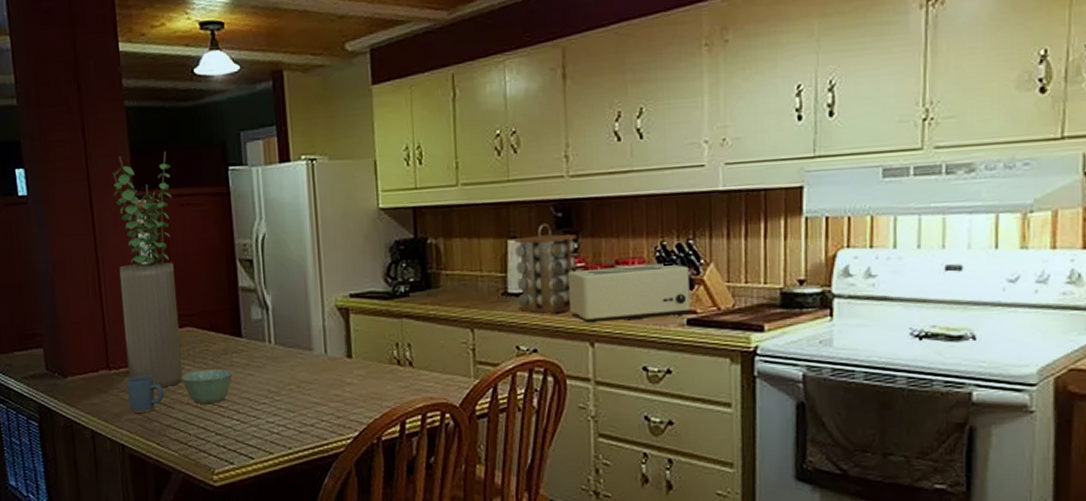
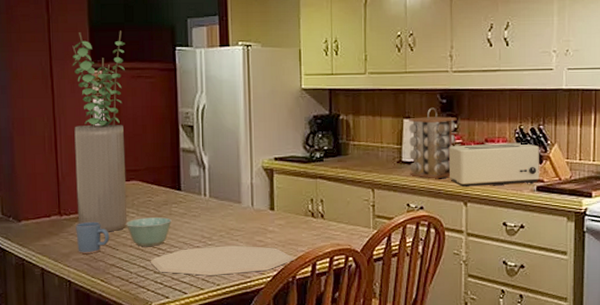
placemat: none [210,401,380,438] -> present [150,245,295,277]

